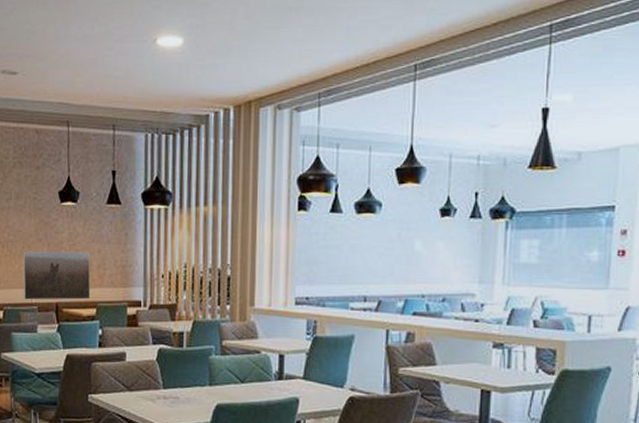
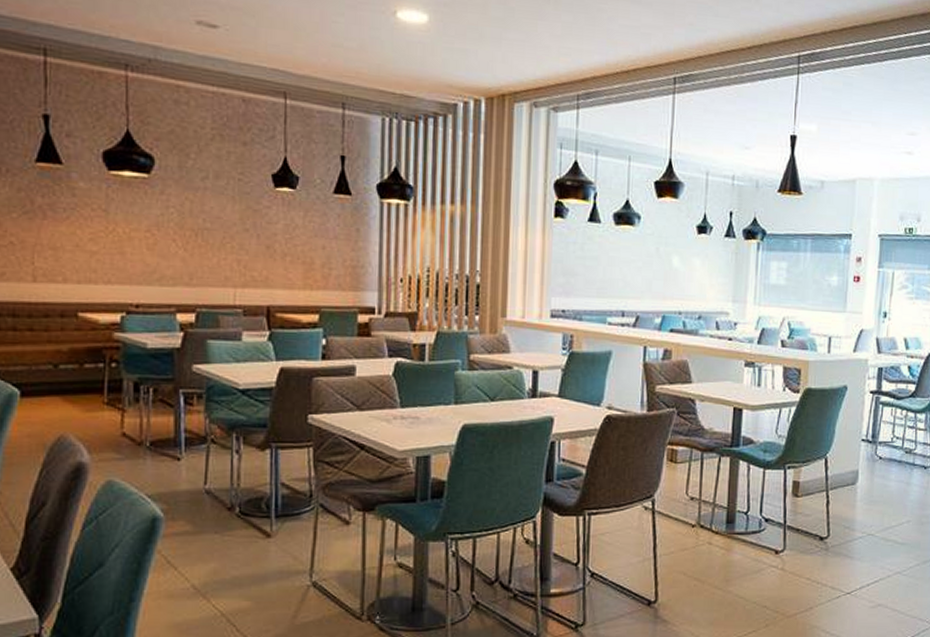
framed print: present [22,251,91,300] -> none [223,242,312,304]

